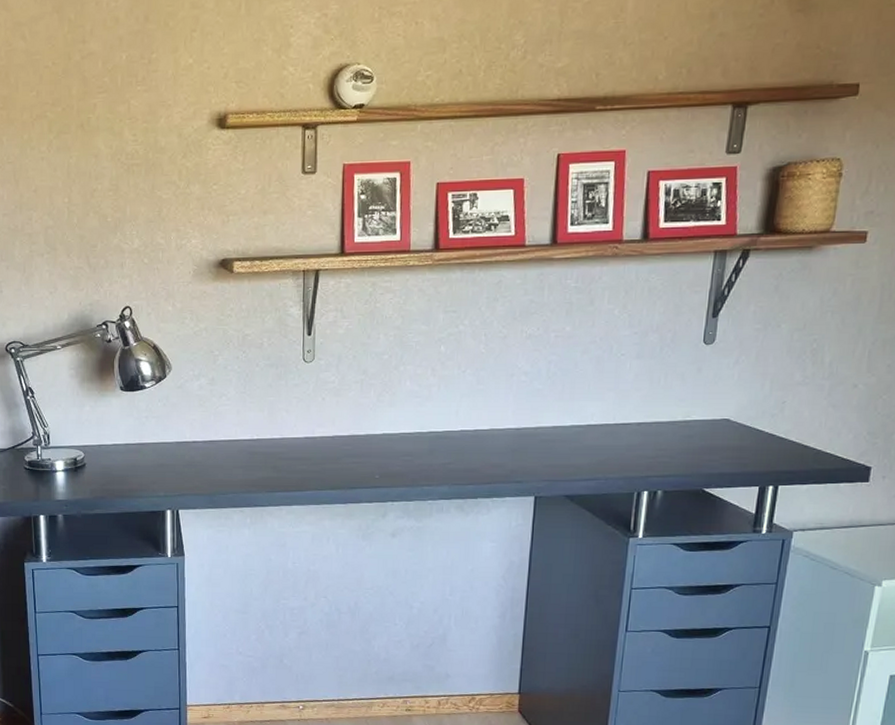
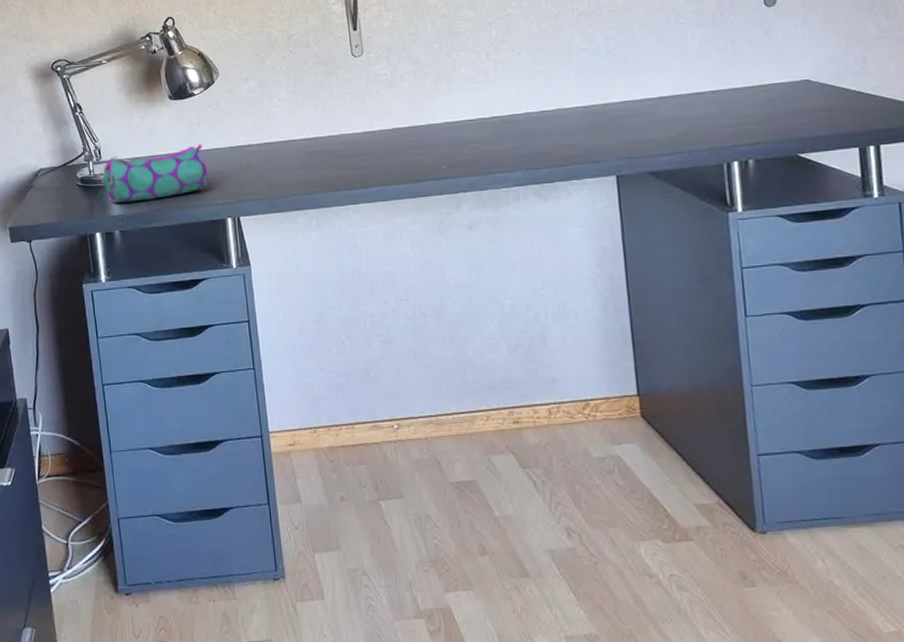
pencil case: none [51,436,152,489] -> present [103,143,209,204]

